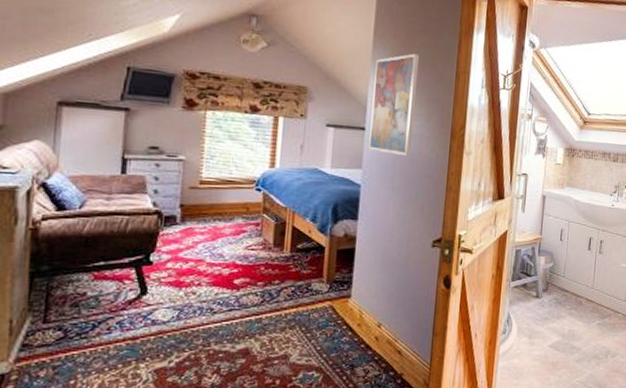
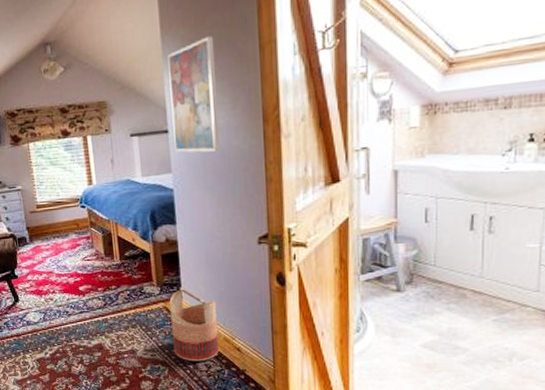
basket: none [332,286,385,367] -> present [169,288,220,362]

